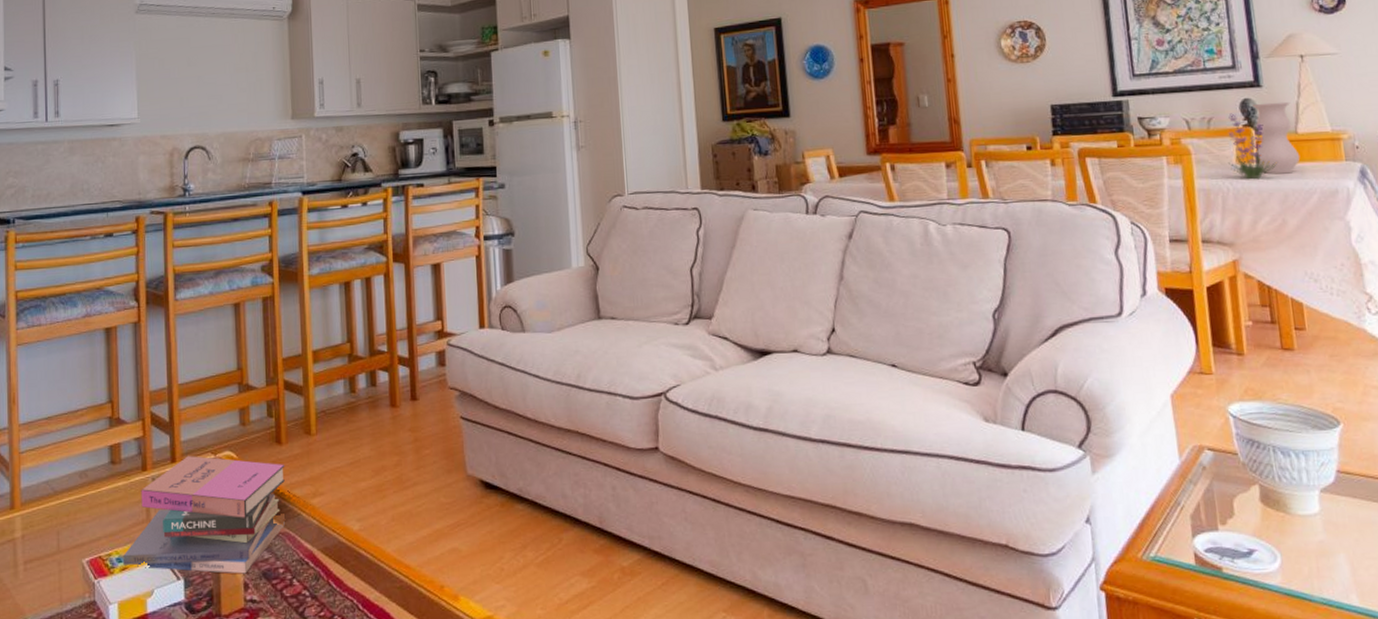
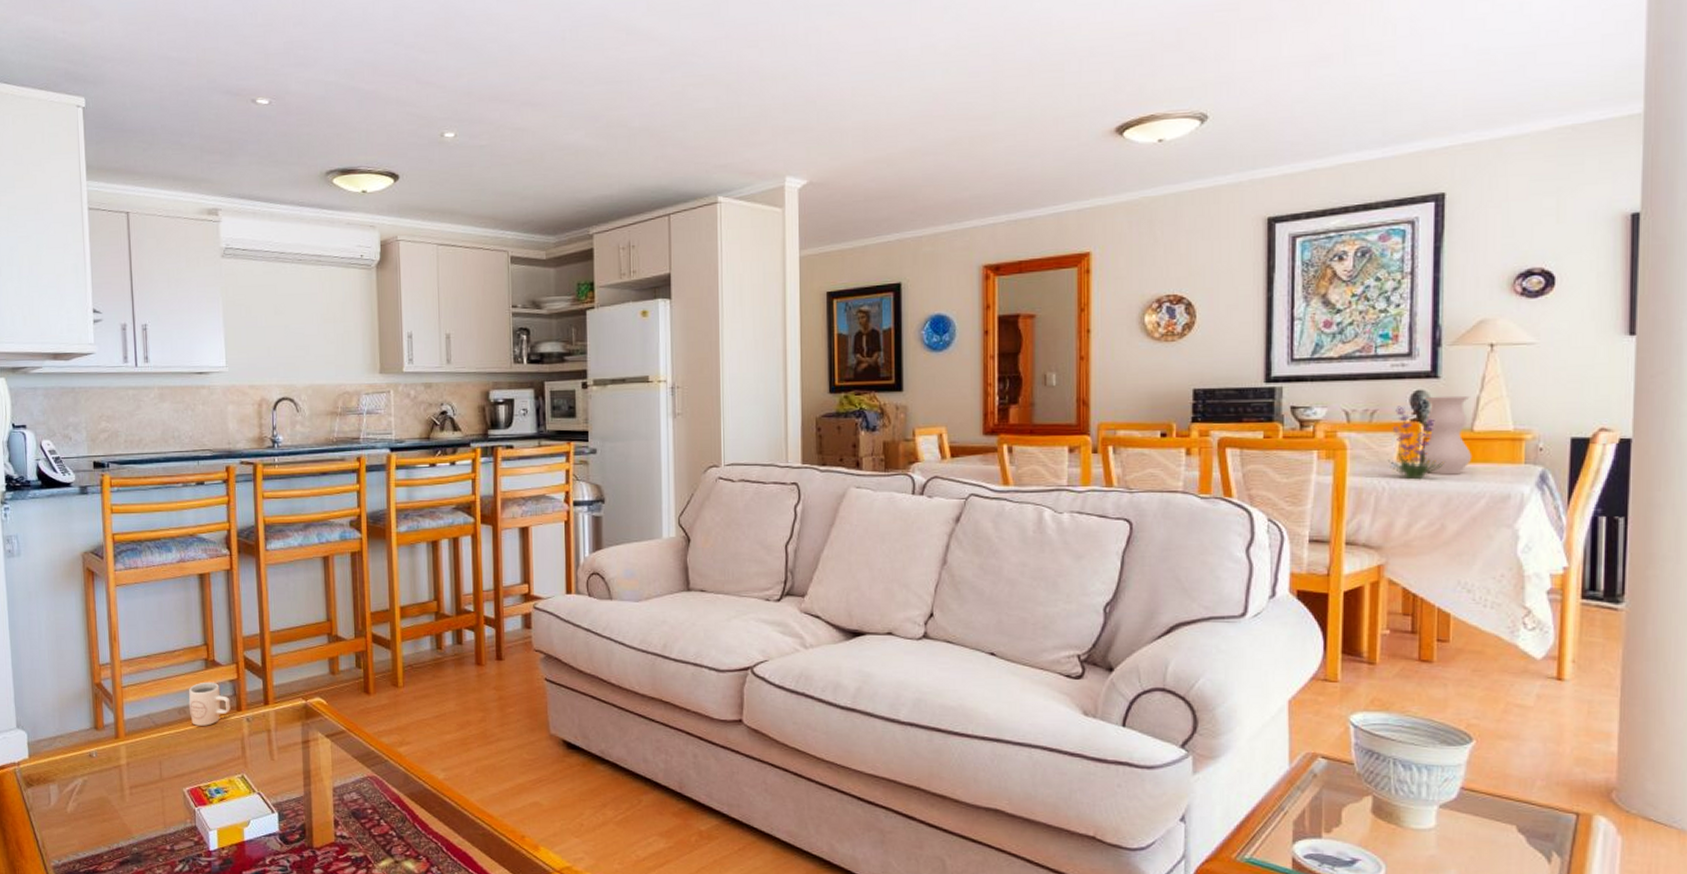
mug: none [90,441,135,490] -> present [188,682,231,726]
books: present [123,456,285,574] -> none [221,700,373,812]

